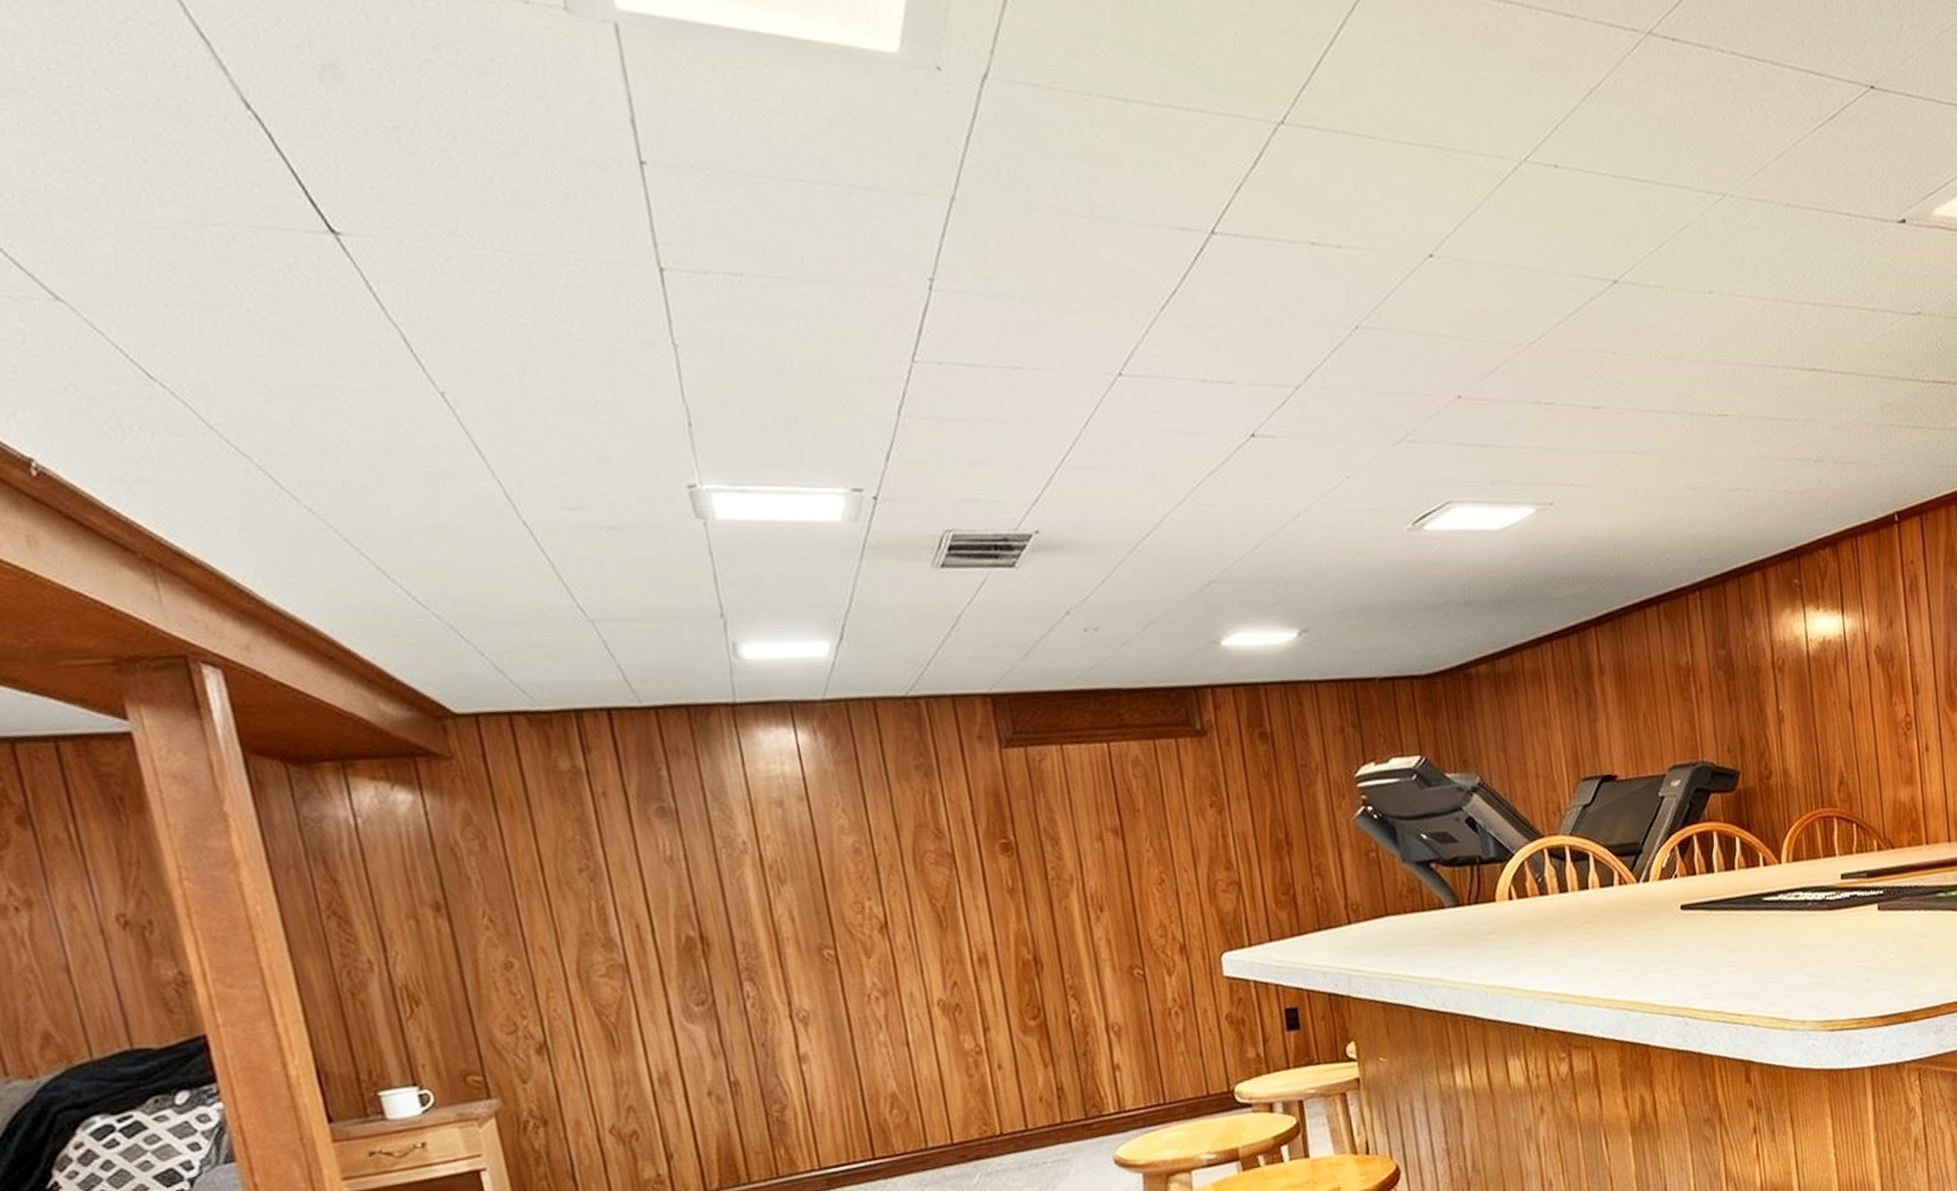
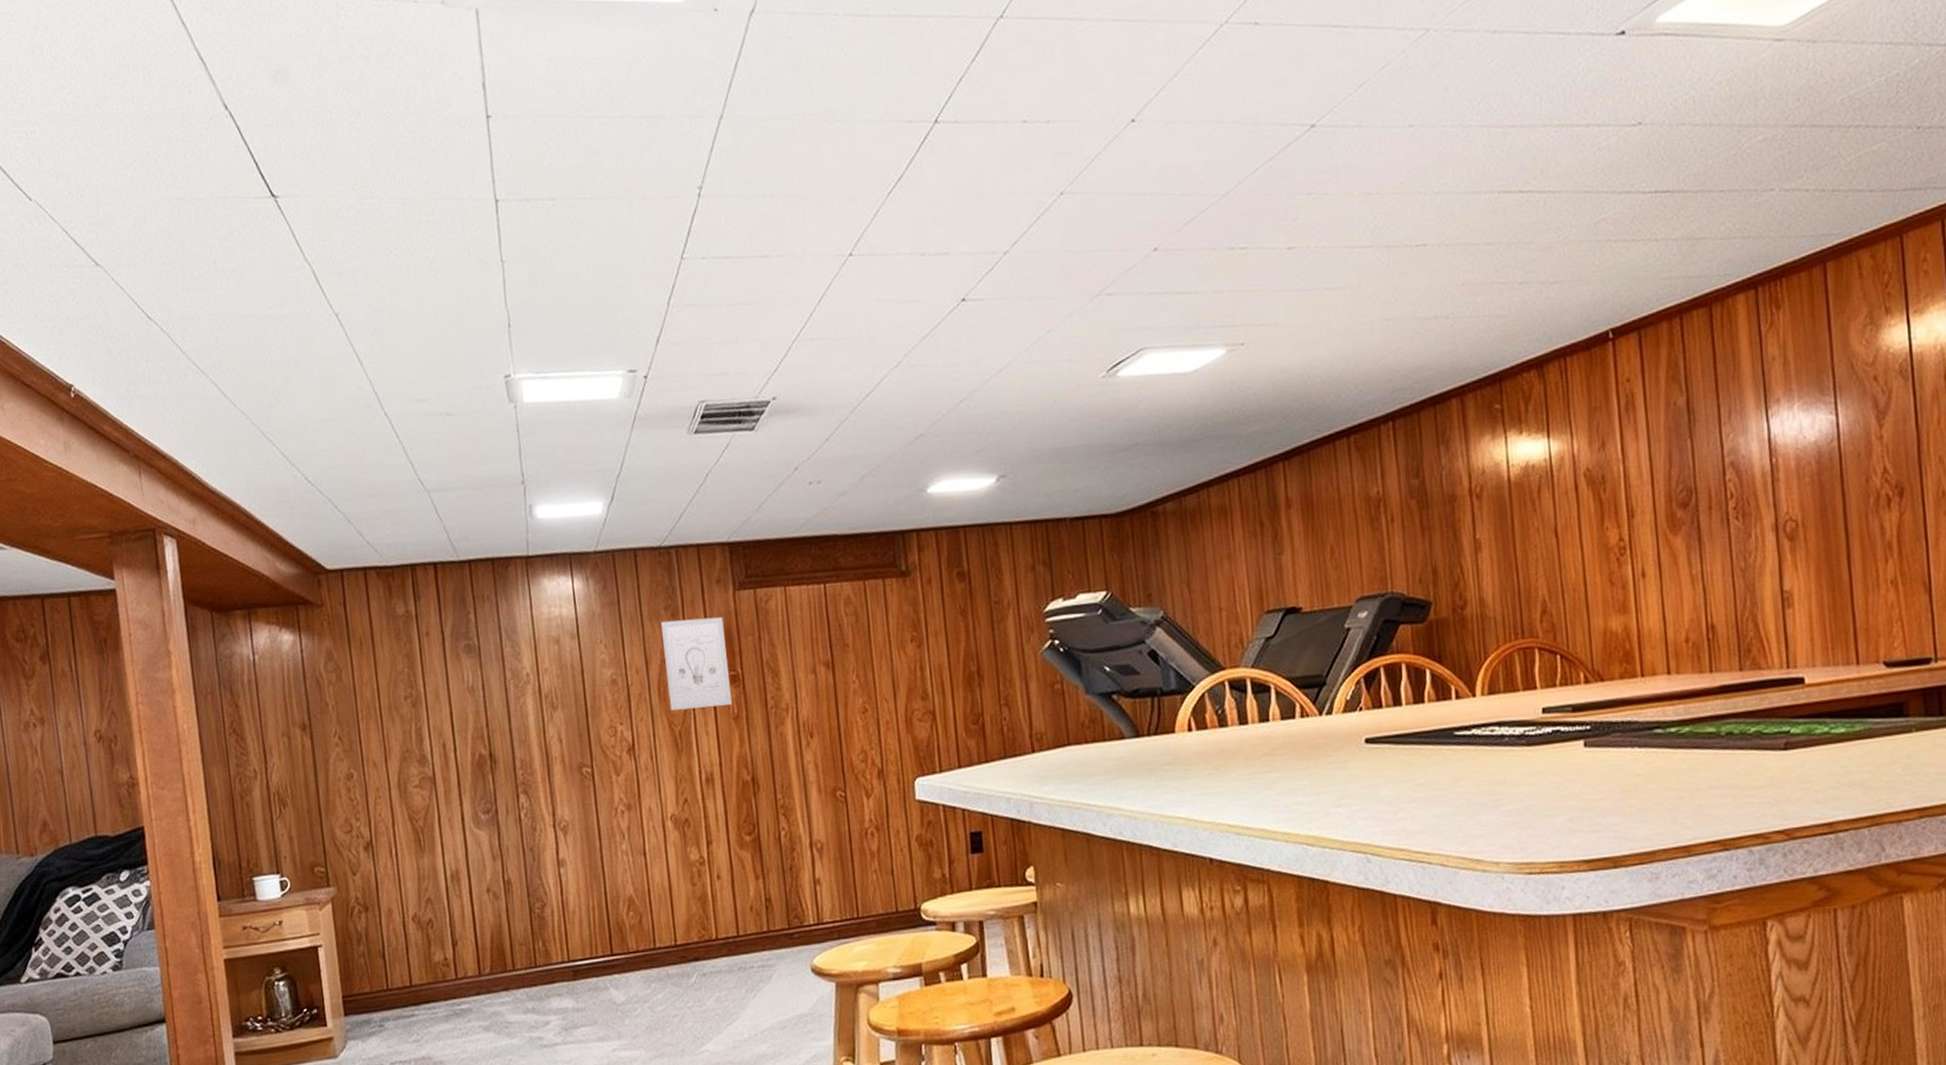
wall art: none [912,777,1005,883] -> present [661,616,732,711]

